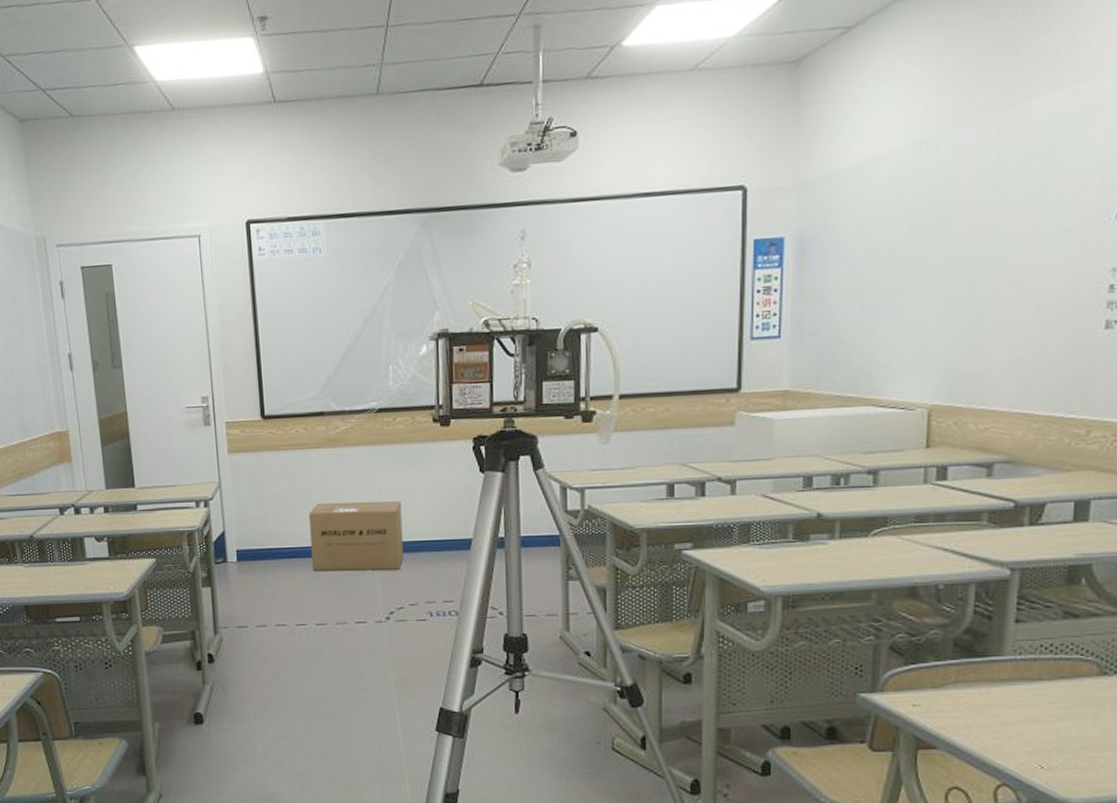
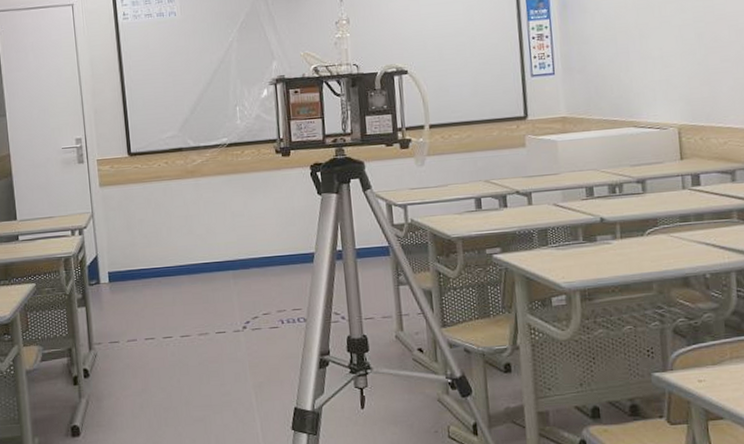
box: present [309,501,404,572] -> none [172,222,256,289]

